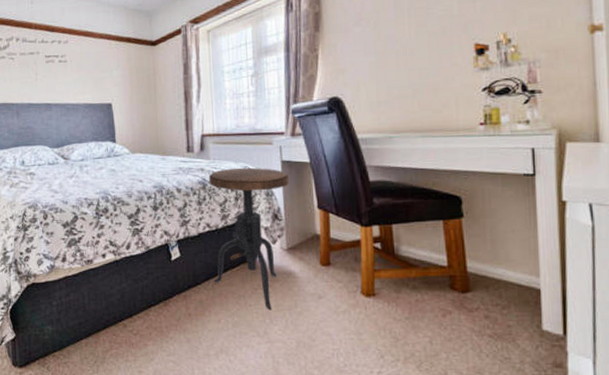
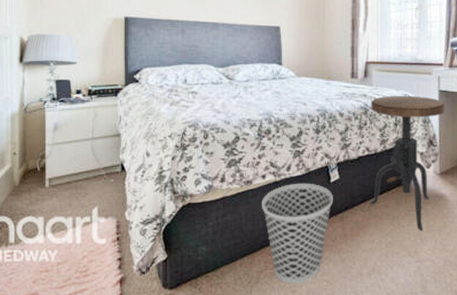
wastebasket: none [103,261,175,365] -> present [262,183,333,284]

